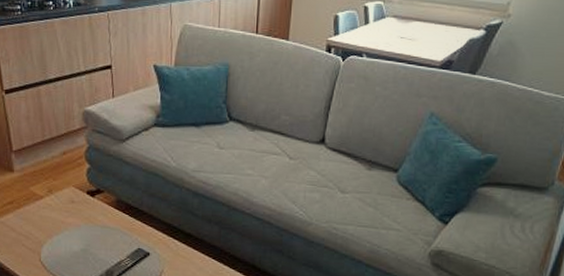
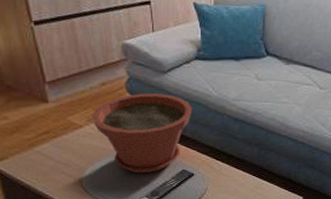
plant pot: none [51,163,150,251] -> present [91,93,192,174]

